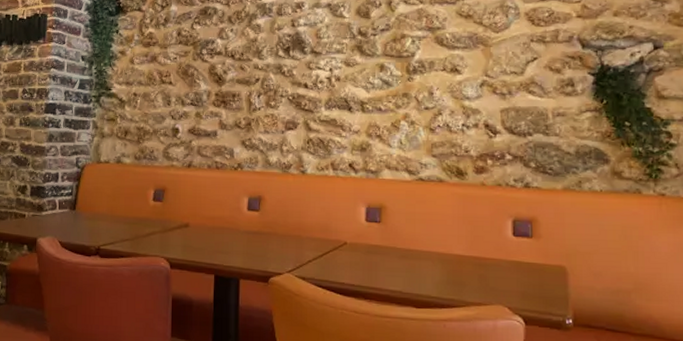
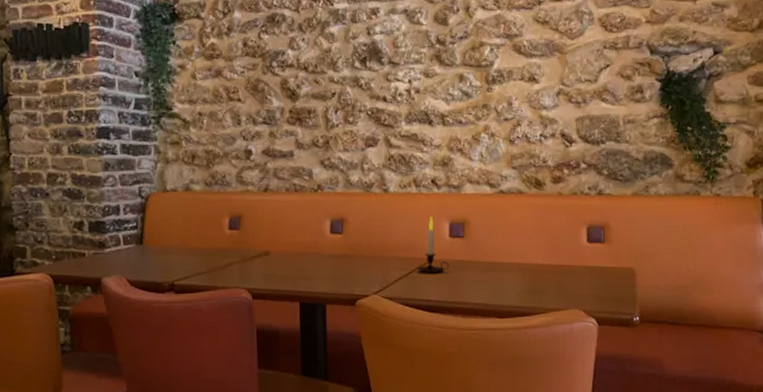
candle: none [331,200,365,256] -> present [417,217,450,273]

